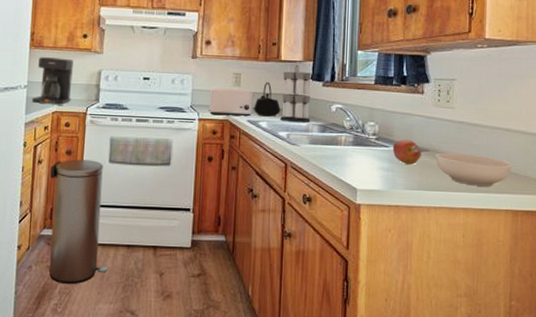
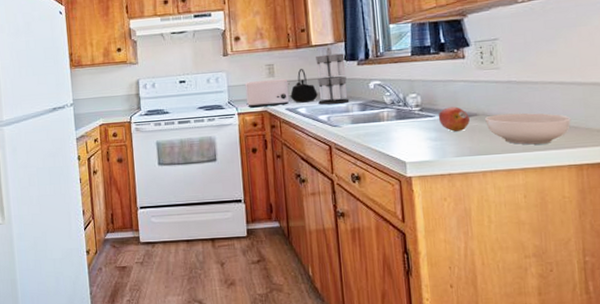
coffee maker: present [31,57,73,105] -> none [79,73,115,119]
pedal bin: present [49,159,109,285] -> none [105,165,172,282]

